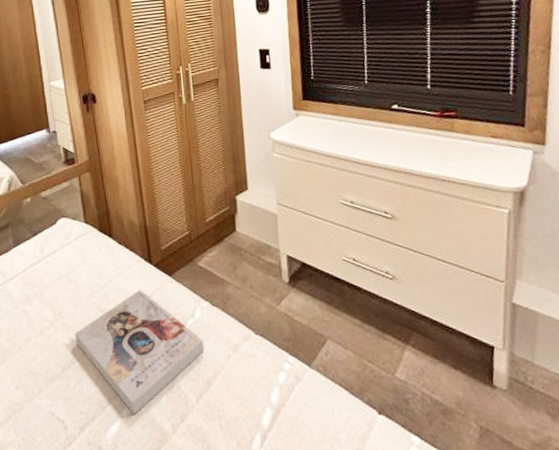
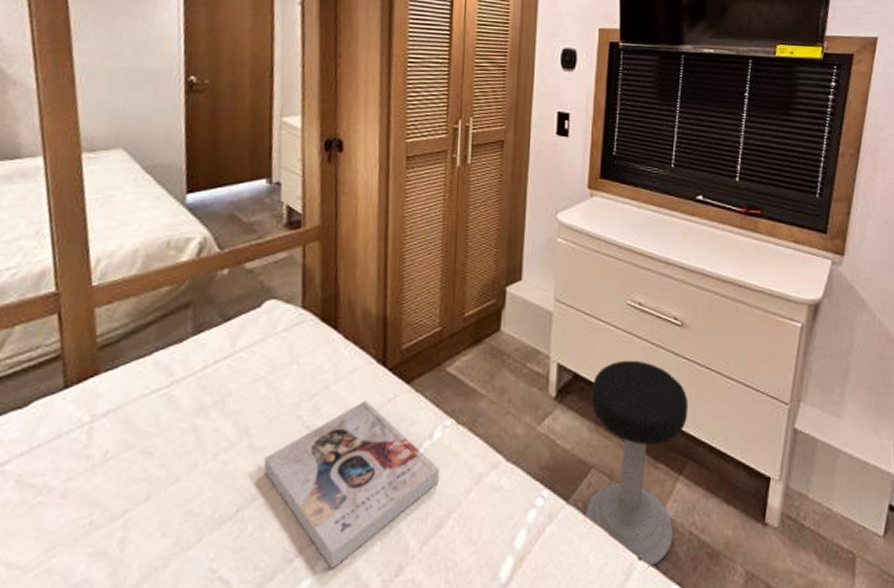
stool: none [318,249,408,421] -> present [586,360,689,568]

